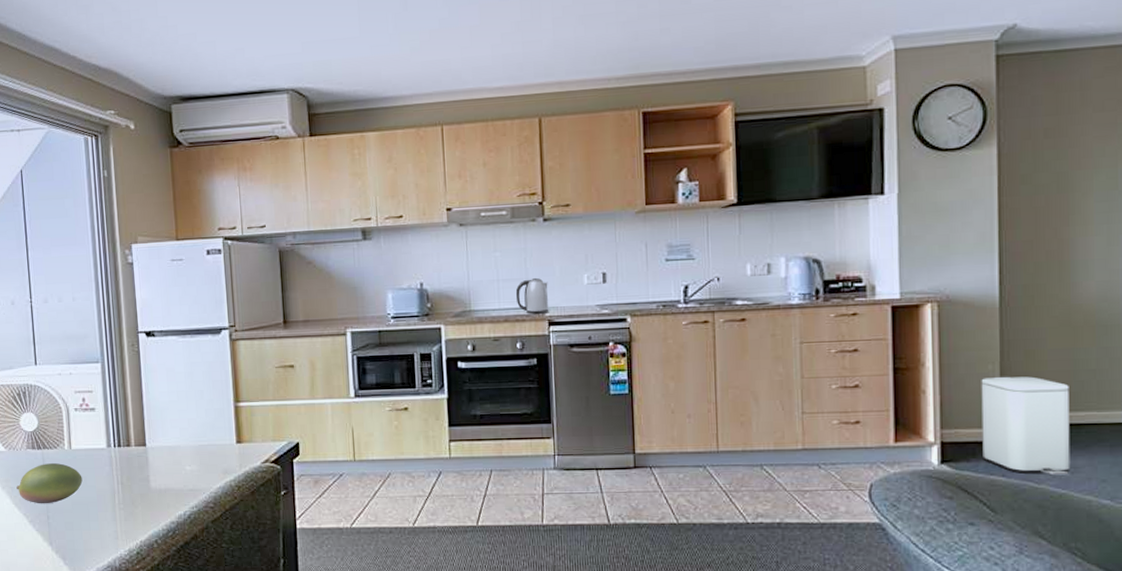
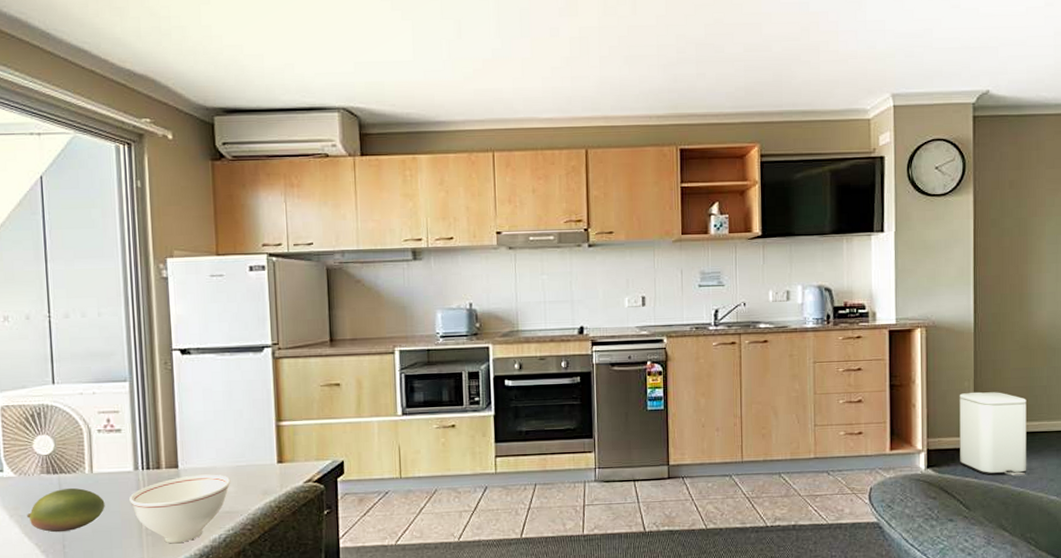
bowl: none [103,452,194,519] -> present [129,474,231,544]
kettle: present [515,278,549,315] -> none [561,301,593,335]

